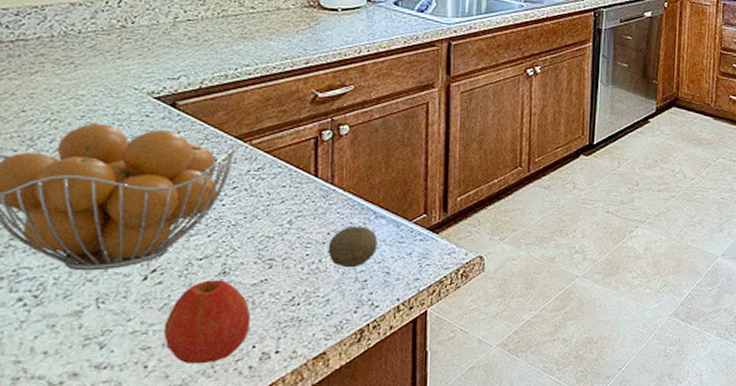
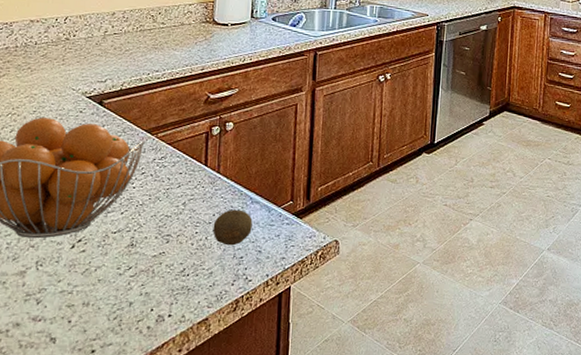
apple: present [164,280,251,364] -> none [84,251,151,322]

